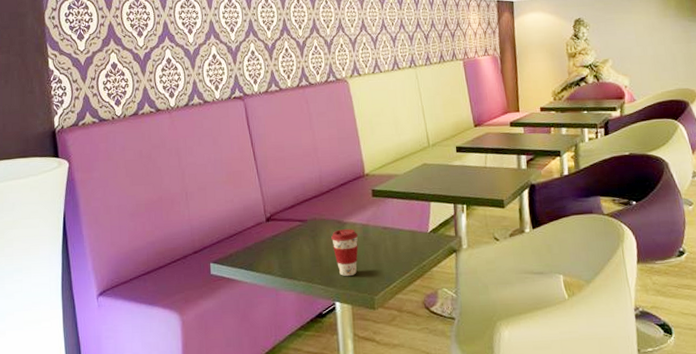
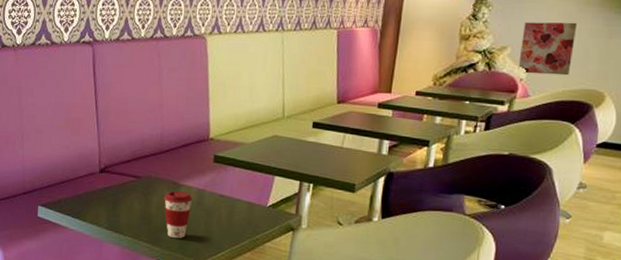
wall art: none [618,32,664,81] -> present [518,22,578,76]

